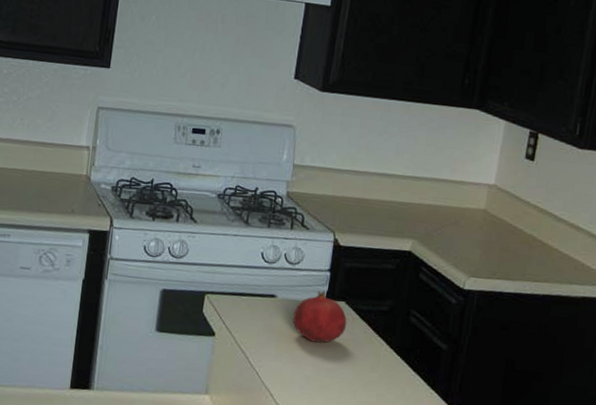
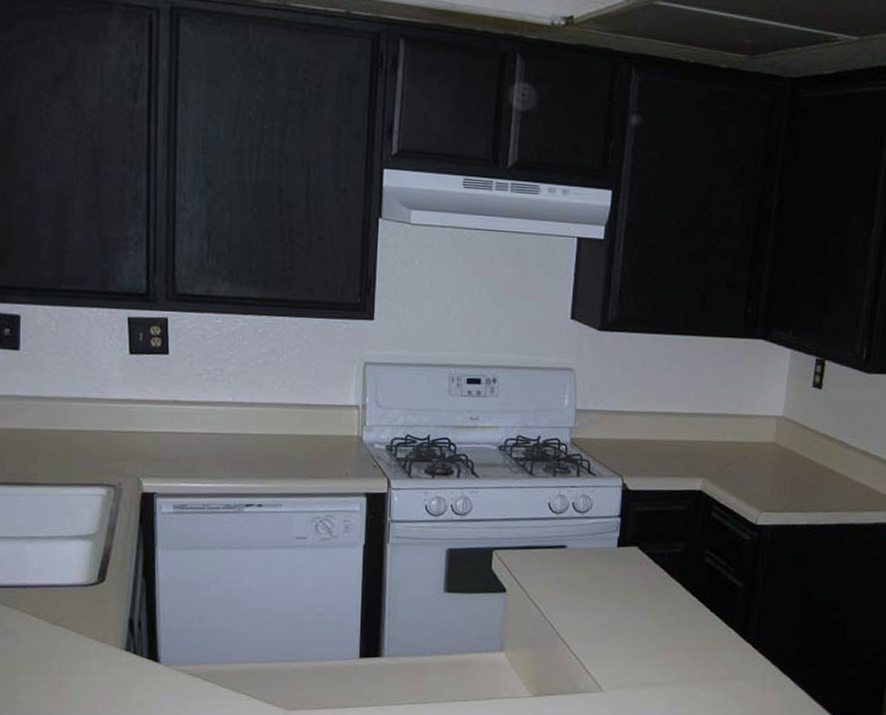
fruit: present [292,290,347,343] -> none [585,536,641,590]

